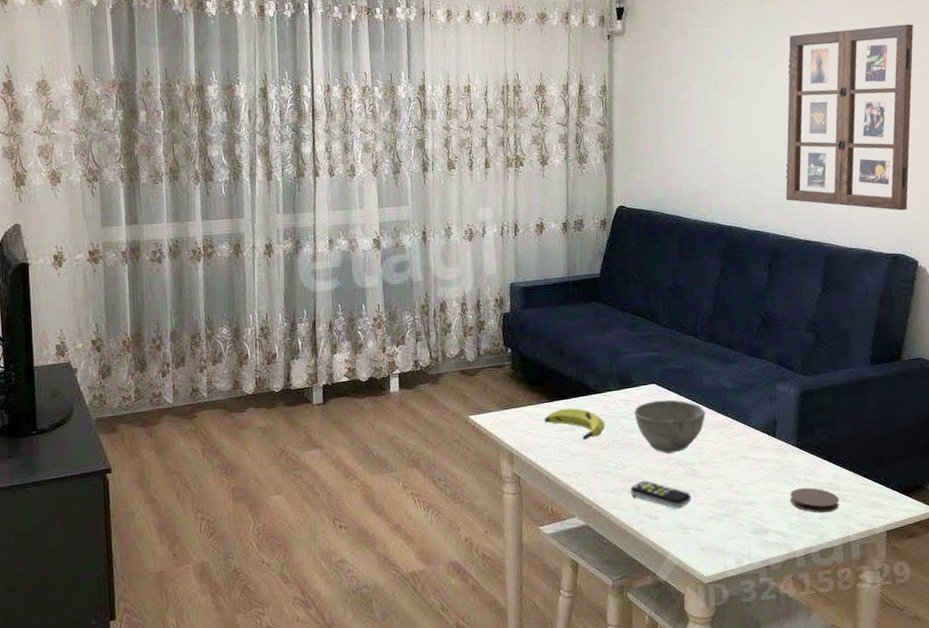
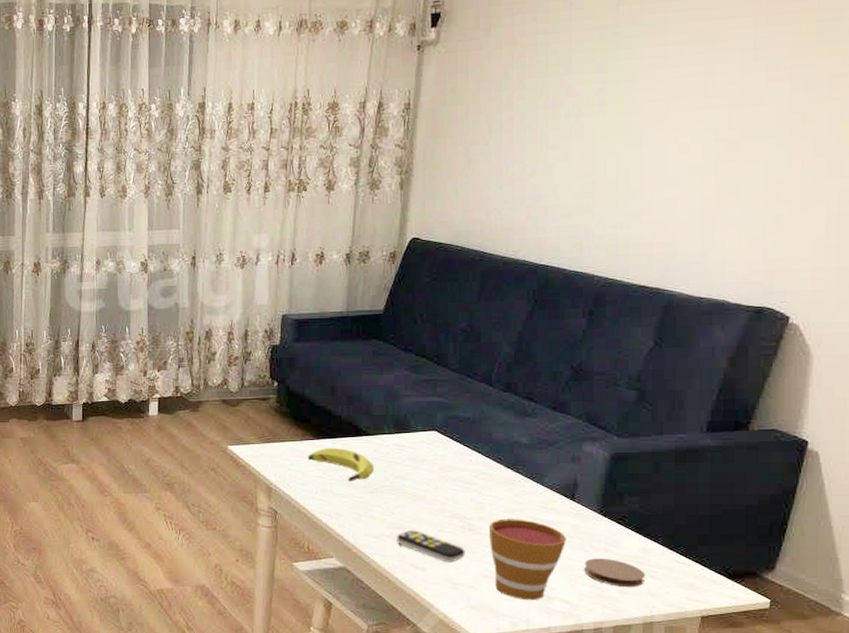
bowl: present [634,399,706,454] -> none [408,449,492,505]
cup: none [709,459,774,536] -> present [490,519,567,601]
picture frame: present [785,24,914,211] -> none [621,25,827,256]

